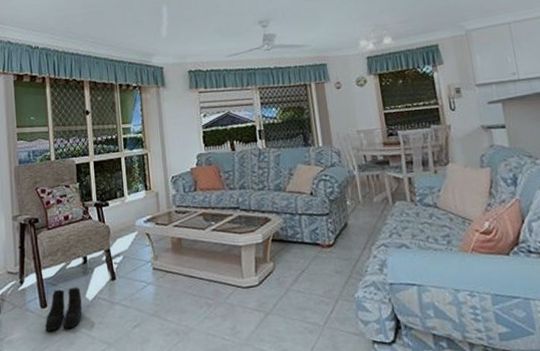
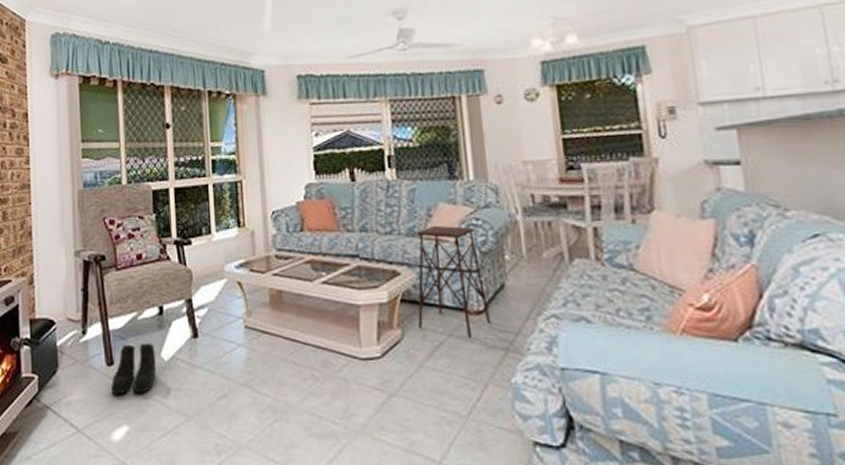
side table: none [281,181,339,266] -> present [415,225,491,338]

